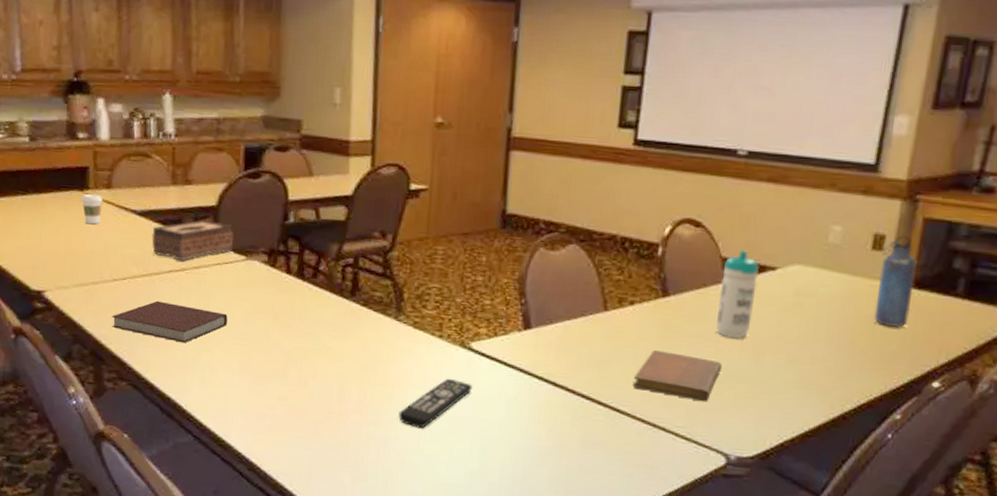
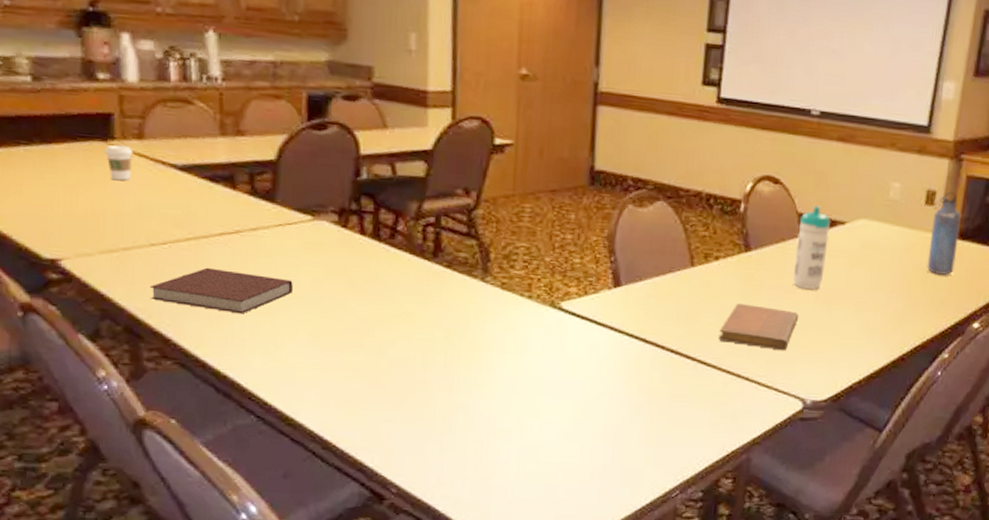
tissue box: present [151,219,234,261] -> none [197,174,298,223]
remote control: present [398,379,473,429] -> none [487,340,564,393]

